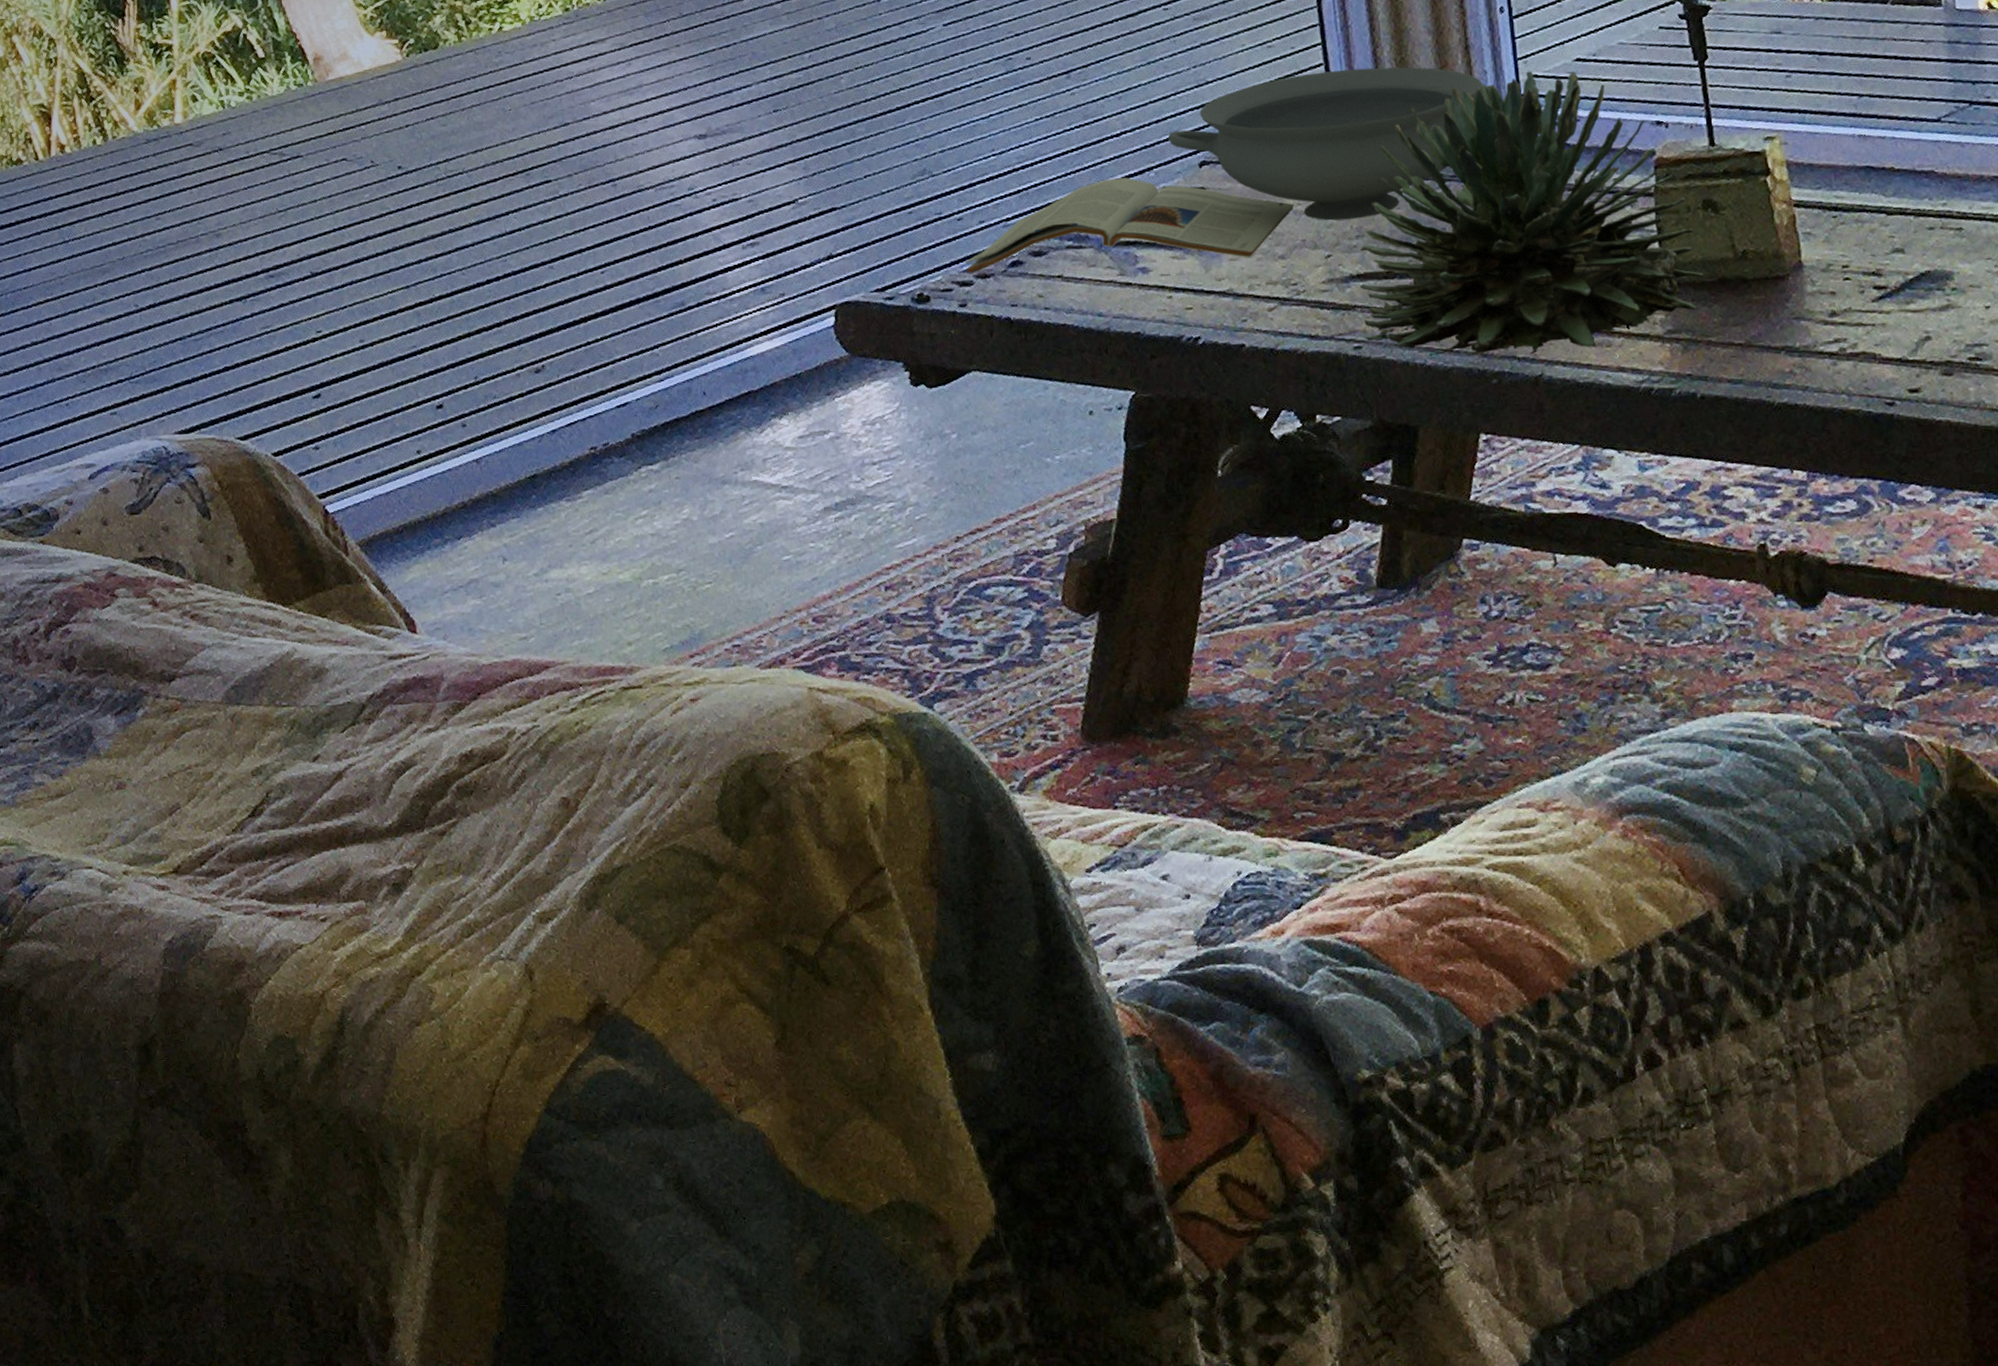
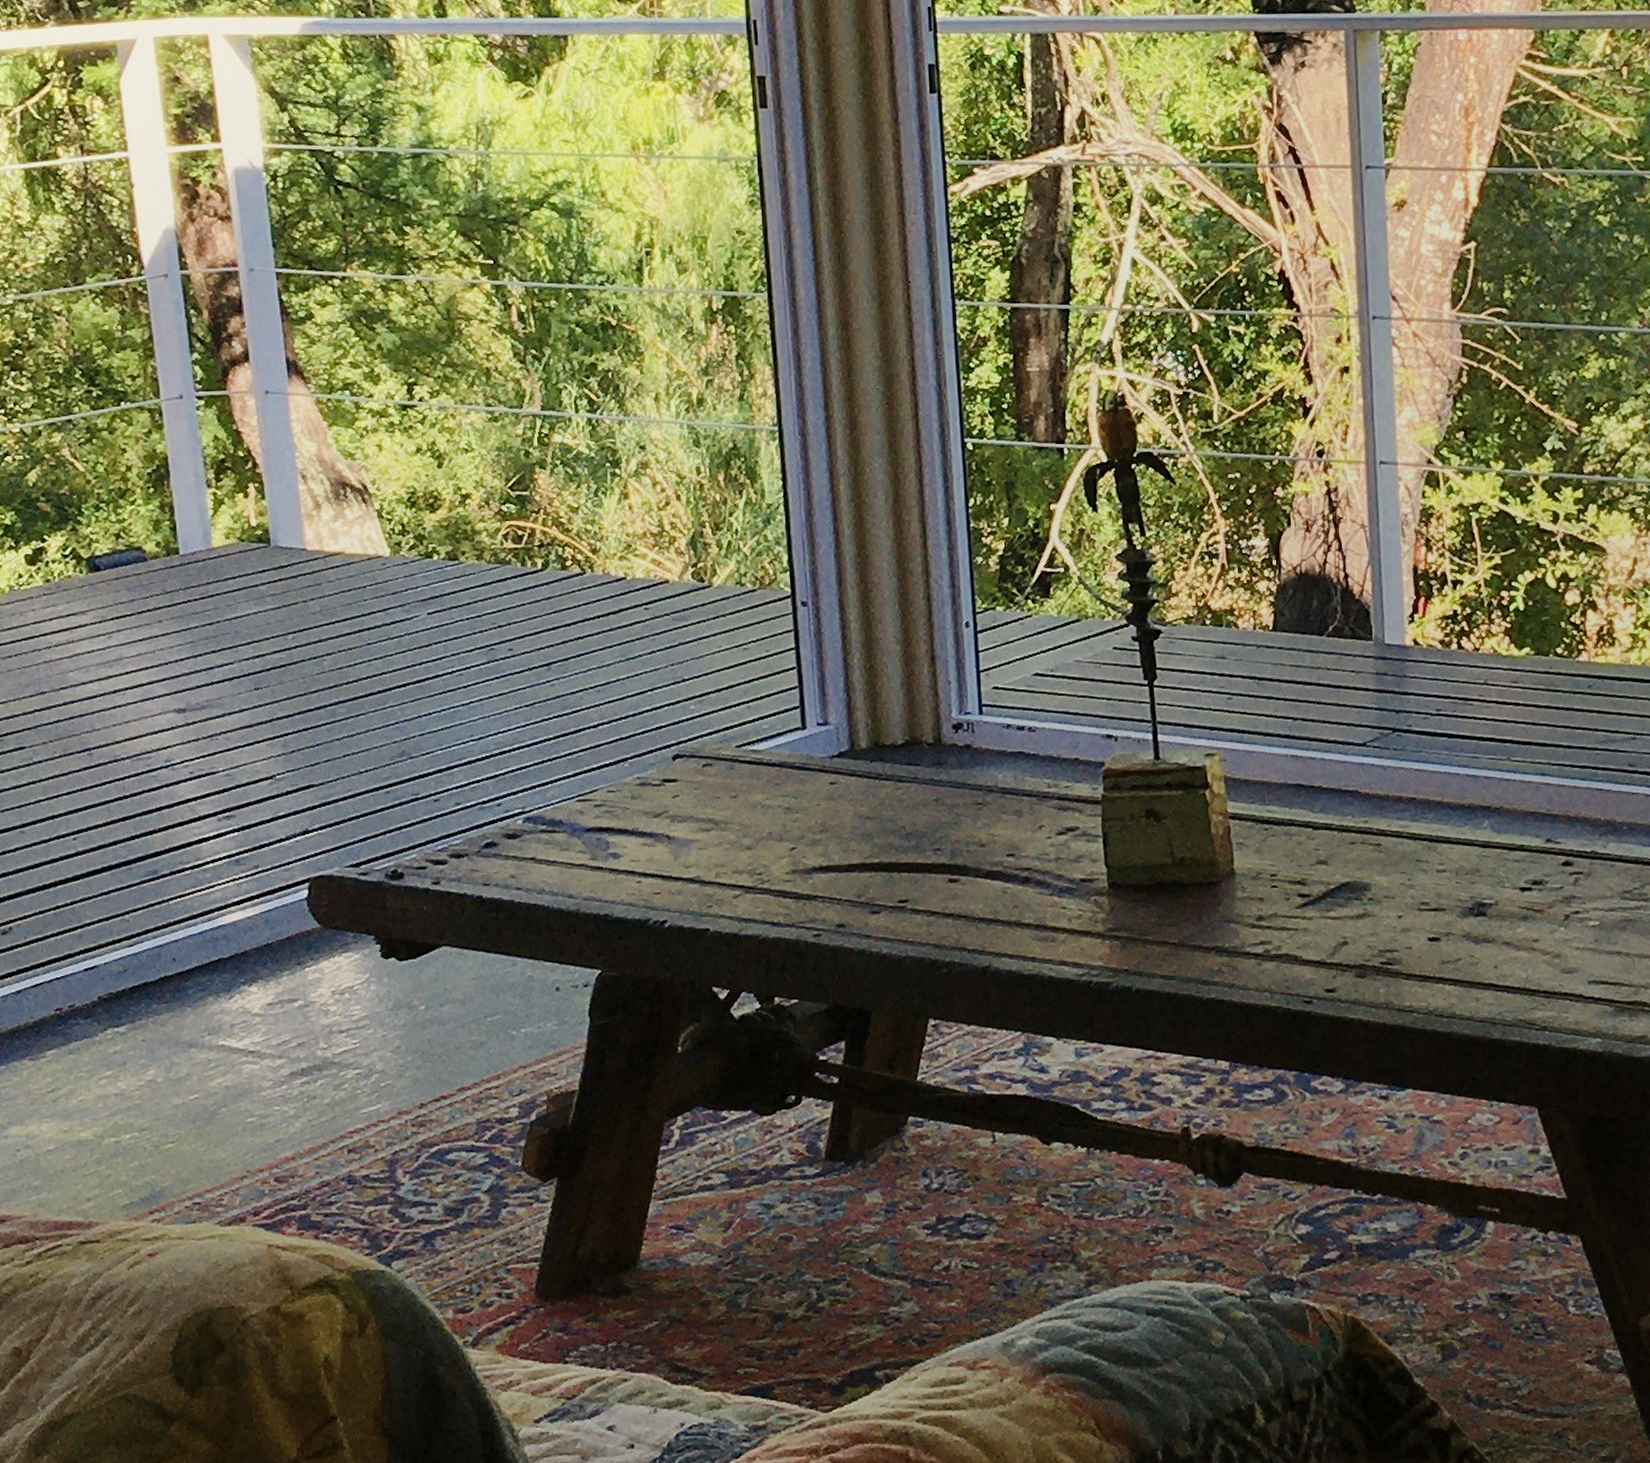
magazine: present [965,177,1294,276] -> none [440,766,763,855]
ceramic bowl: present [1167,67,1483,221] -> none [643,673,946,815]
succulent plant: present [1360,71,1704,363] -> none [821,683,1144,953]

